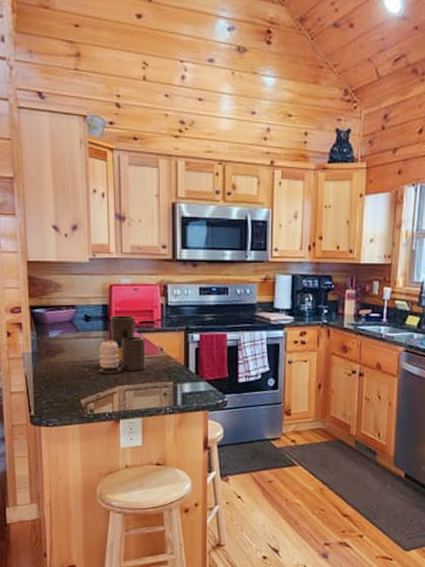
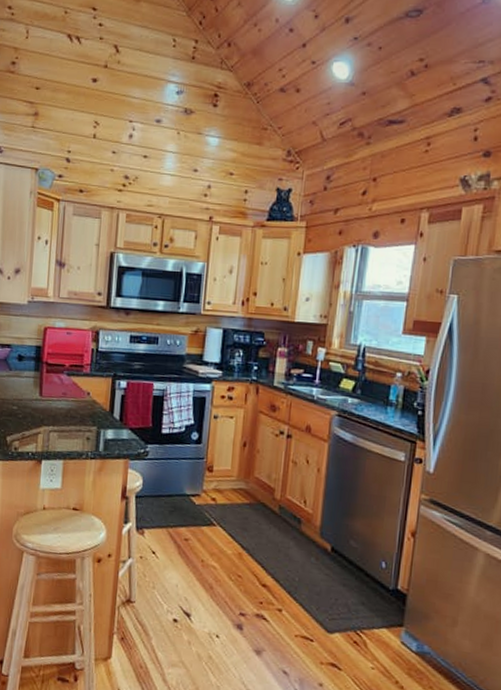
water filter: present [99,315,147,374] -> none [27,357,74,414]

